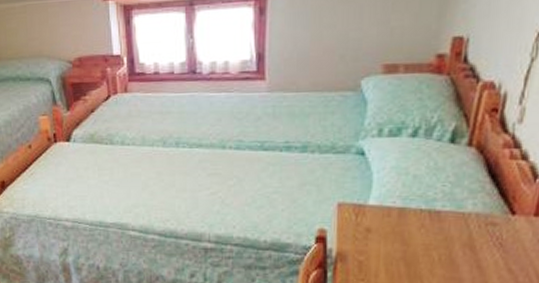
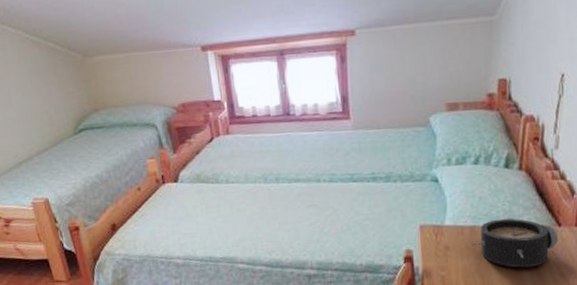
alarm clock: none [398,200,510,259] -> present [471,217,558,268]

